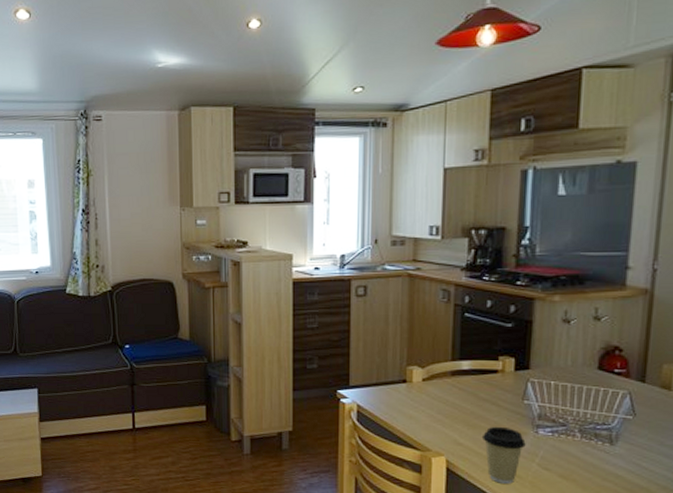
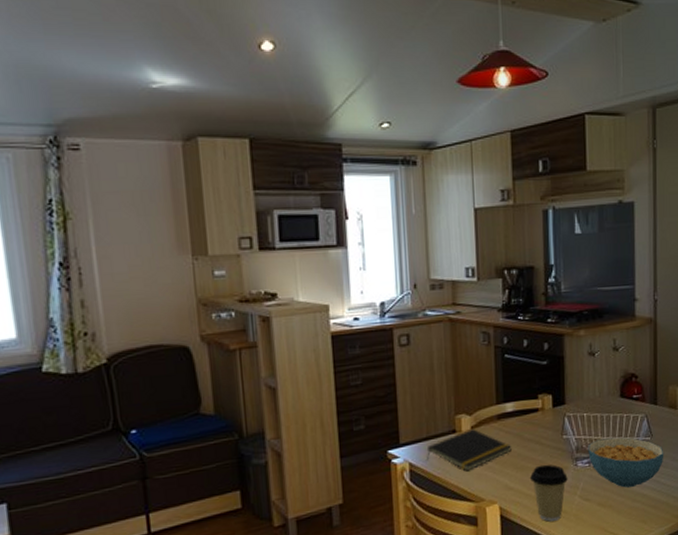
notepad: none [375,381,464,421] -> present [426,429,512,471]
cereal bowl: none [552,410,650,465] -> present [588,437,664,488]

